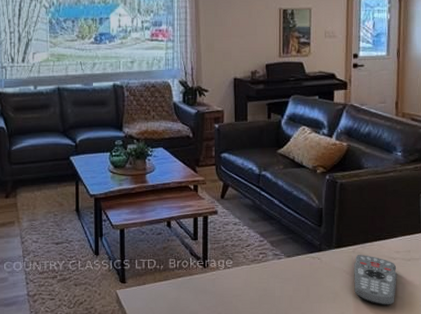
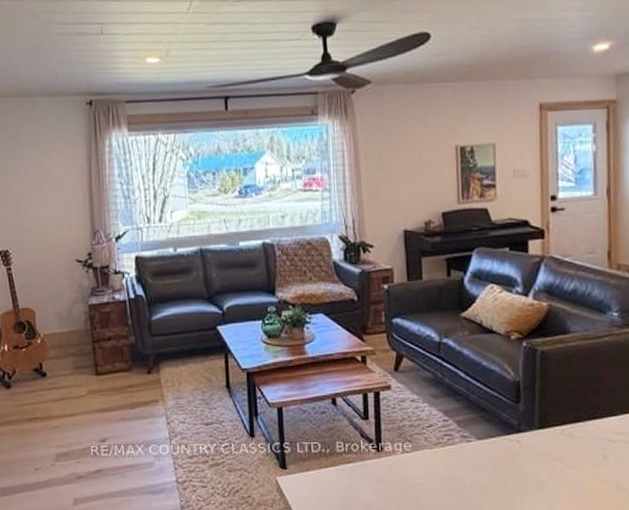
remote control: present [354,255,397,306] -> none [563,437,619,499]

